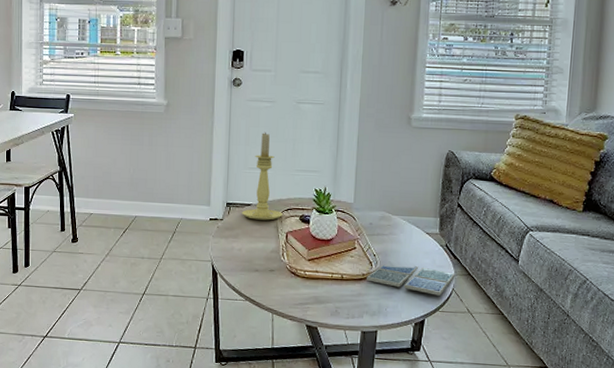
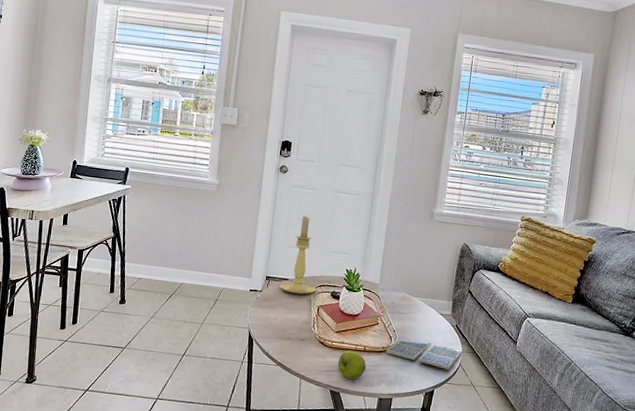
apple: none [313,280,346,312] -> present [337,351,367,379]

